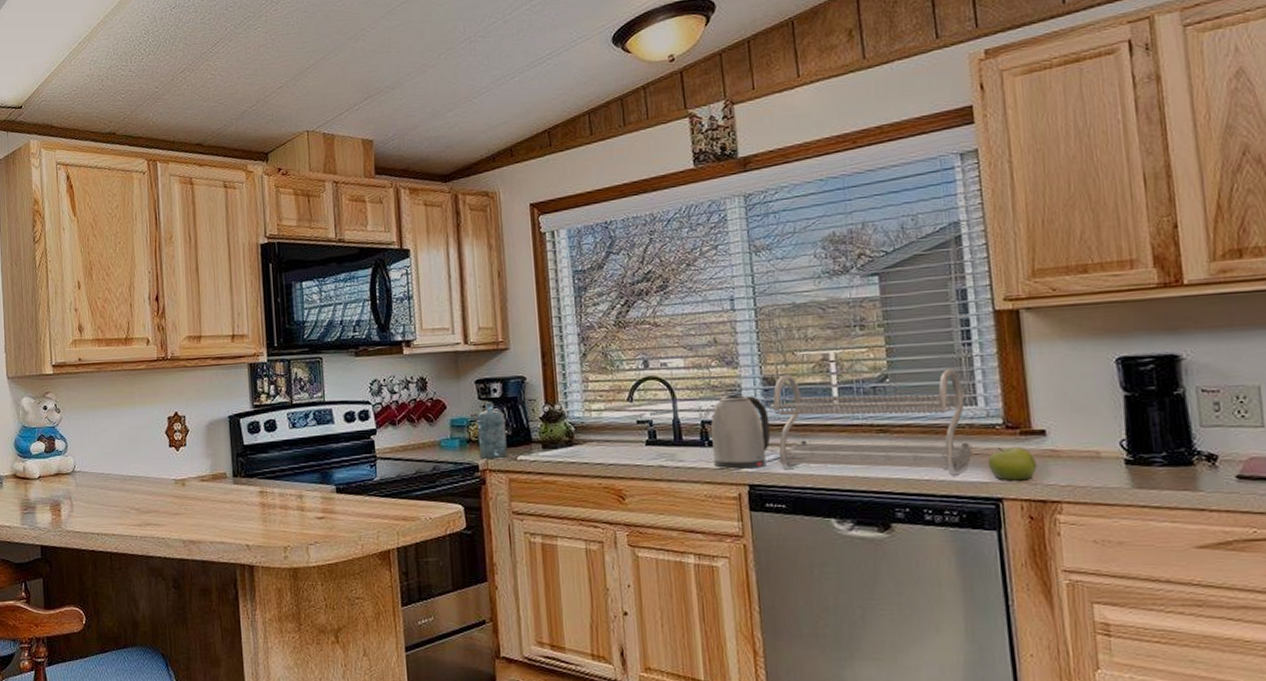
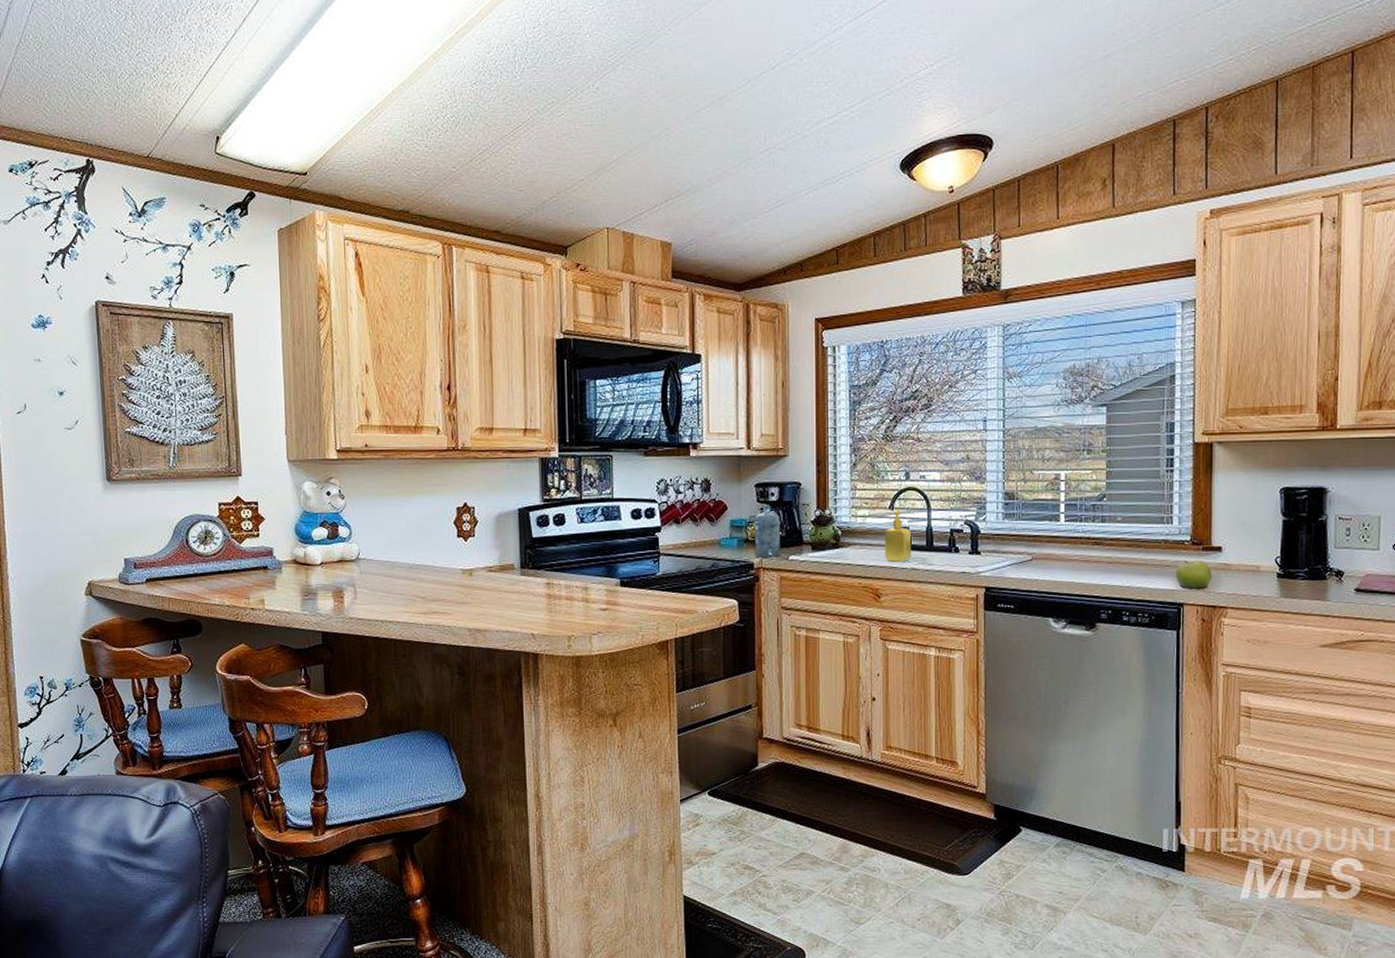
soap dispenser: none [624,402,658,460] -> present [885,510,912,563]
kettle: present [711,394,771,469] -> none [958,506,1007,573]
dish rack: present [770,368,973,476] -> none [1008,491,1165,583]

